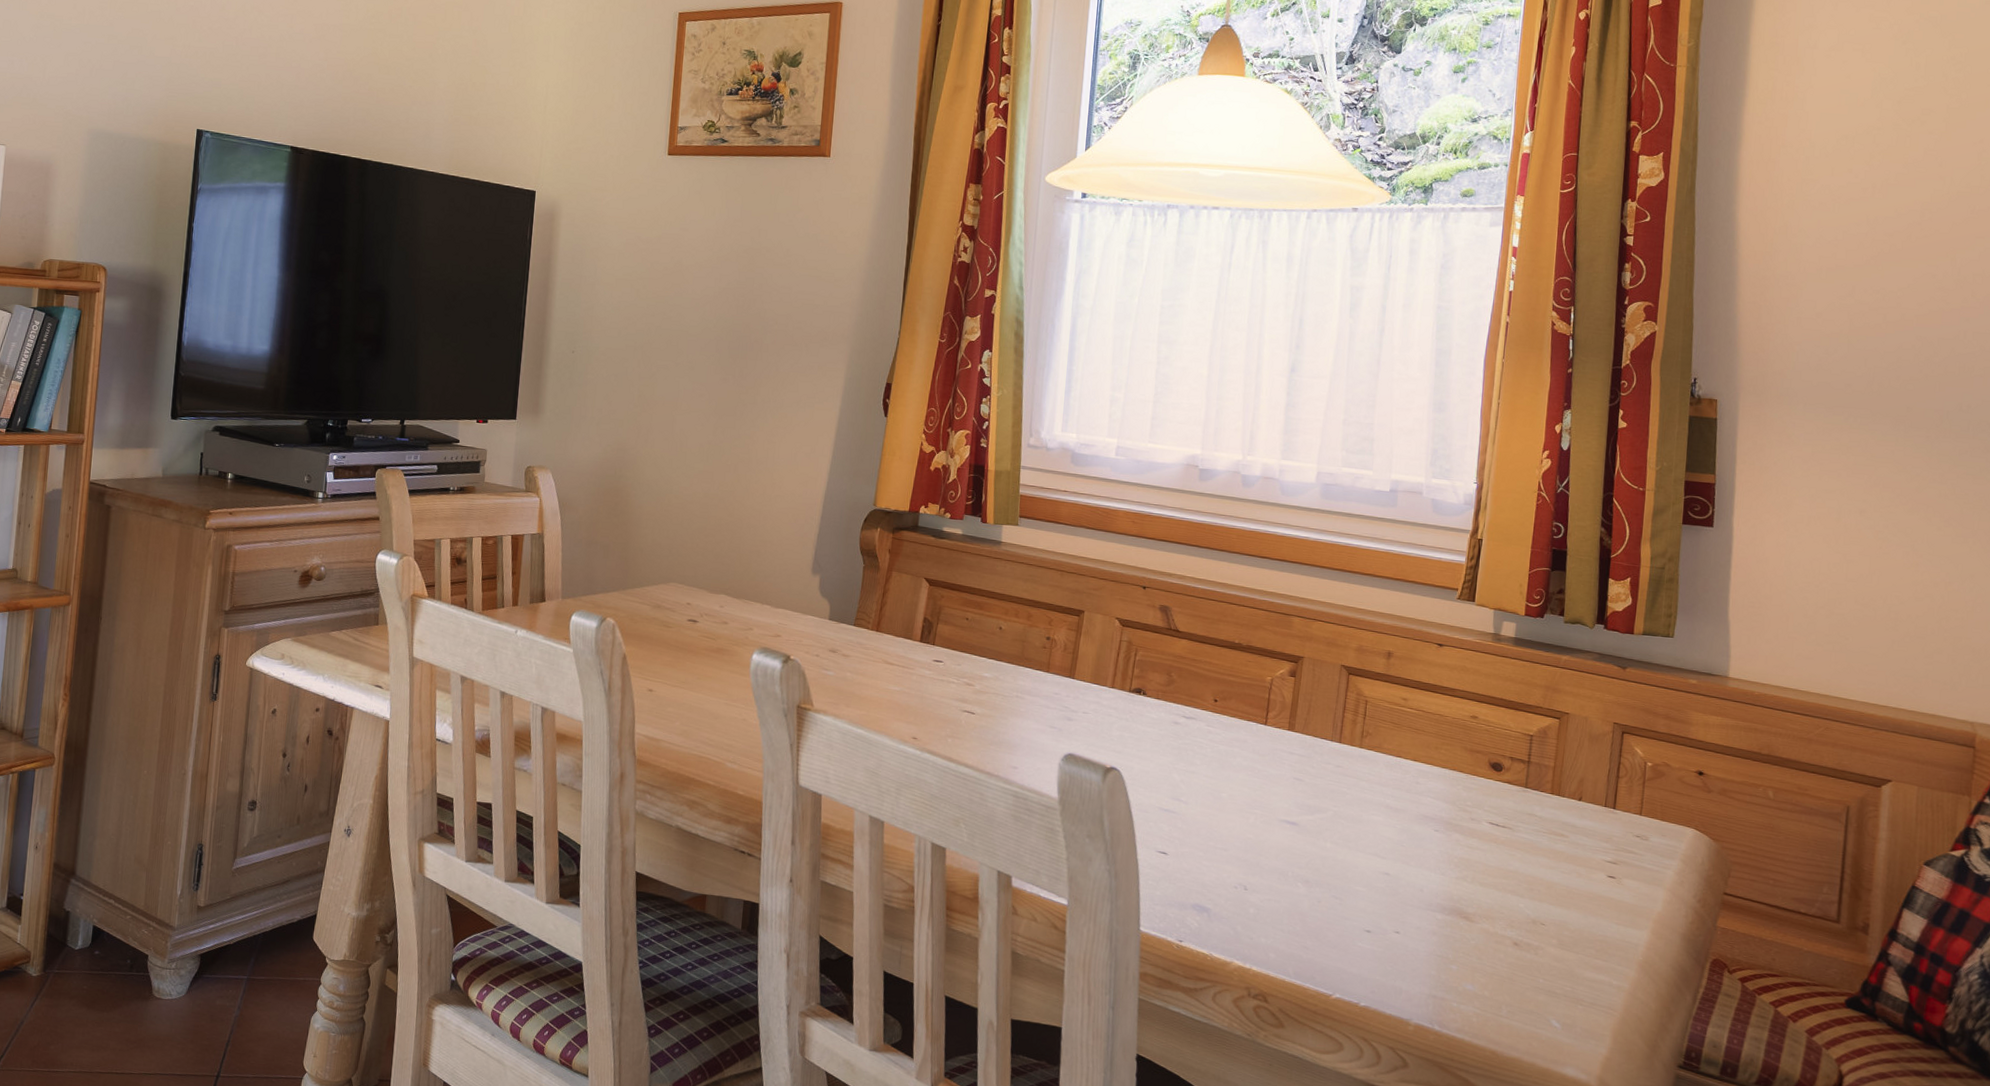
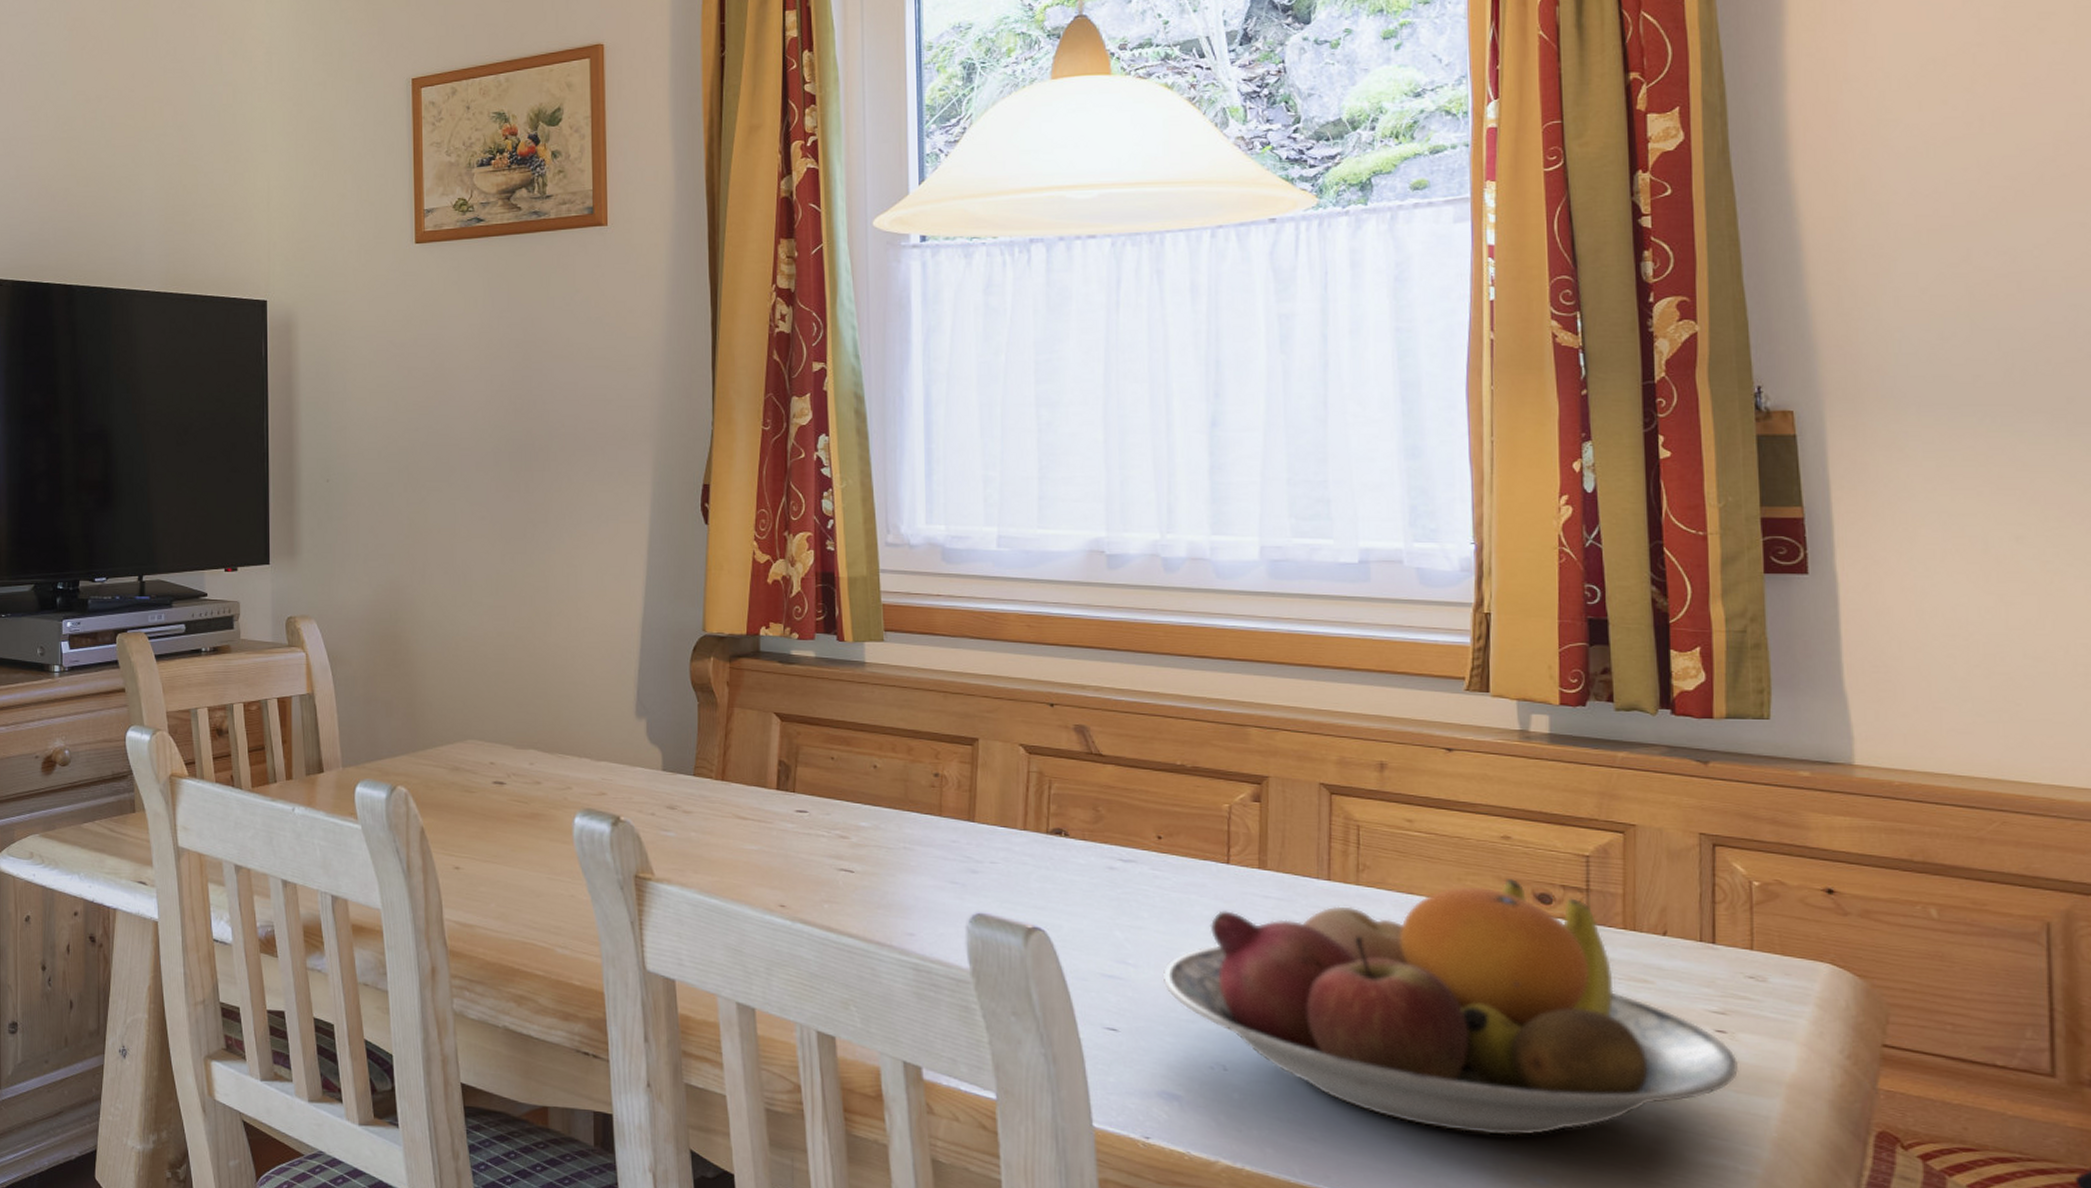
fruit bowl: none [1206,750,1621,951] -> present [1162,879,1740,1136]

